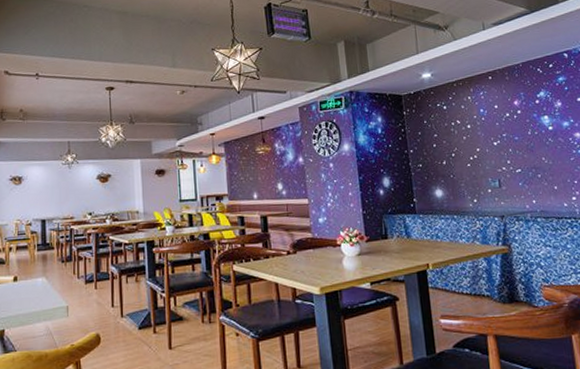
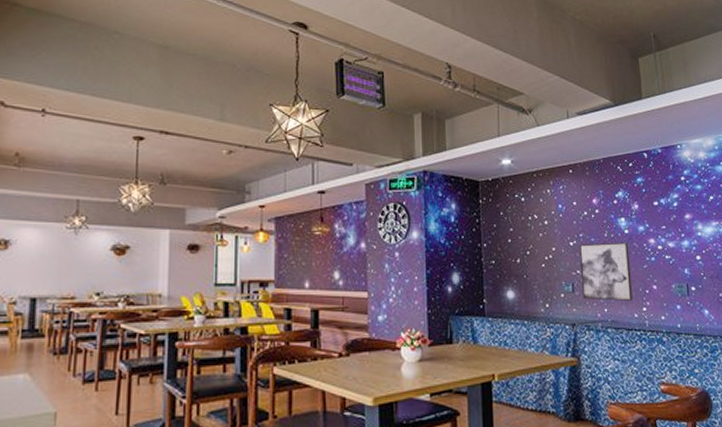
wall art: none [503,138,561,193] -> present [579,242,633,301]

